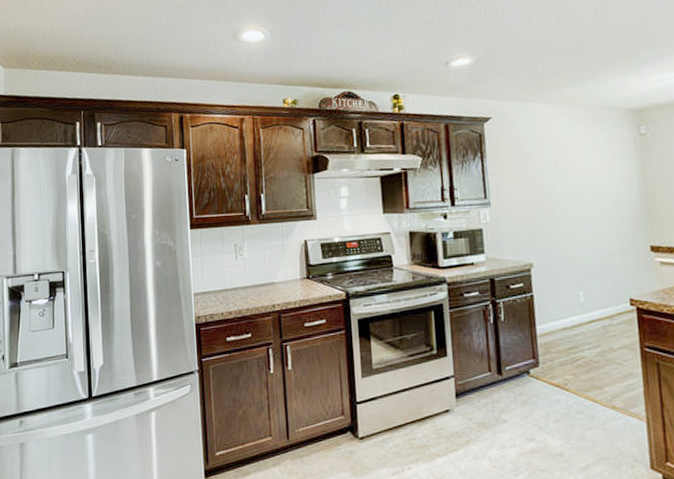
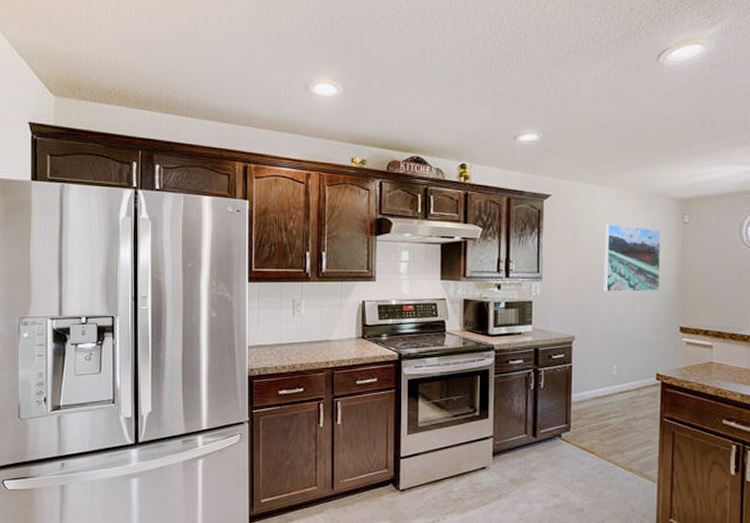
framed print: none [554,142,621,214] -> present [604,224,662,292]

